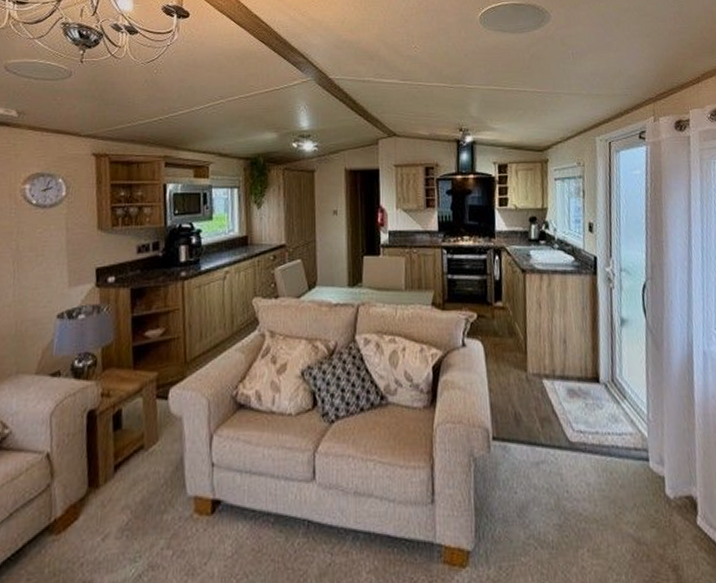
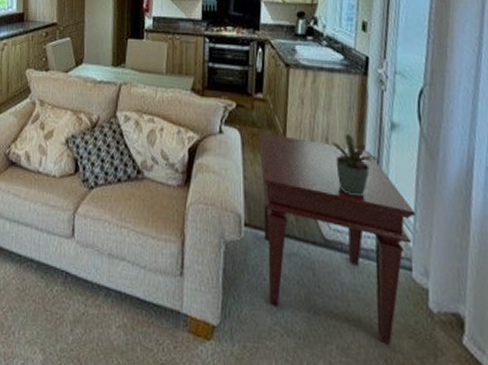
side table: none [501,340,648,537] -> present [259,131,415,343]
potted plant: none [569,333,614,395] -> present [332,134,380,197]

